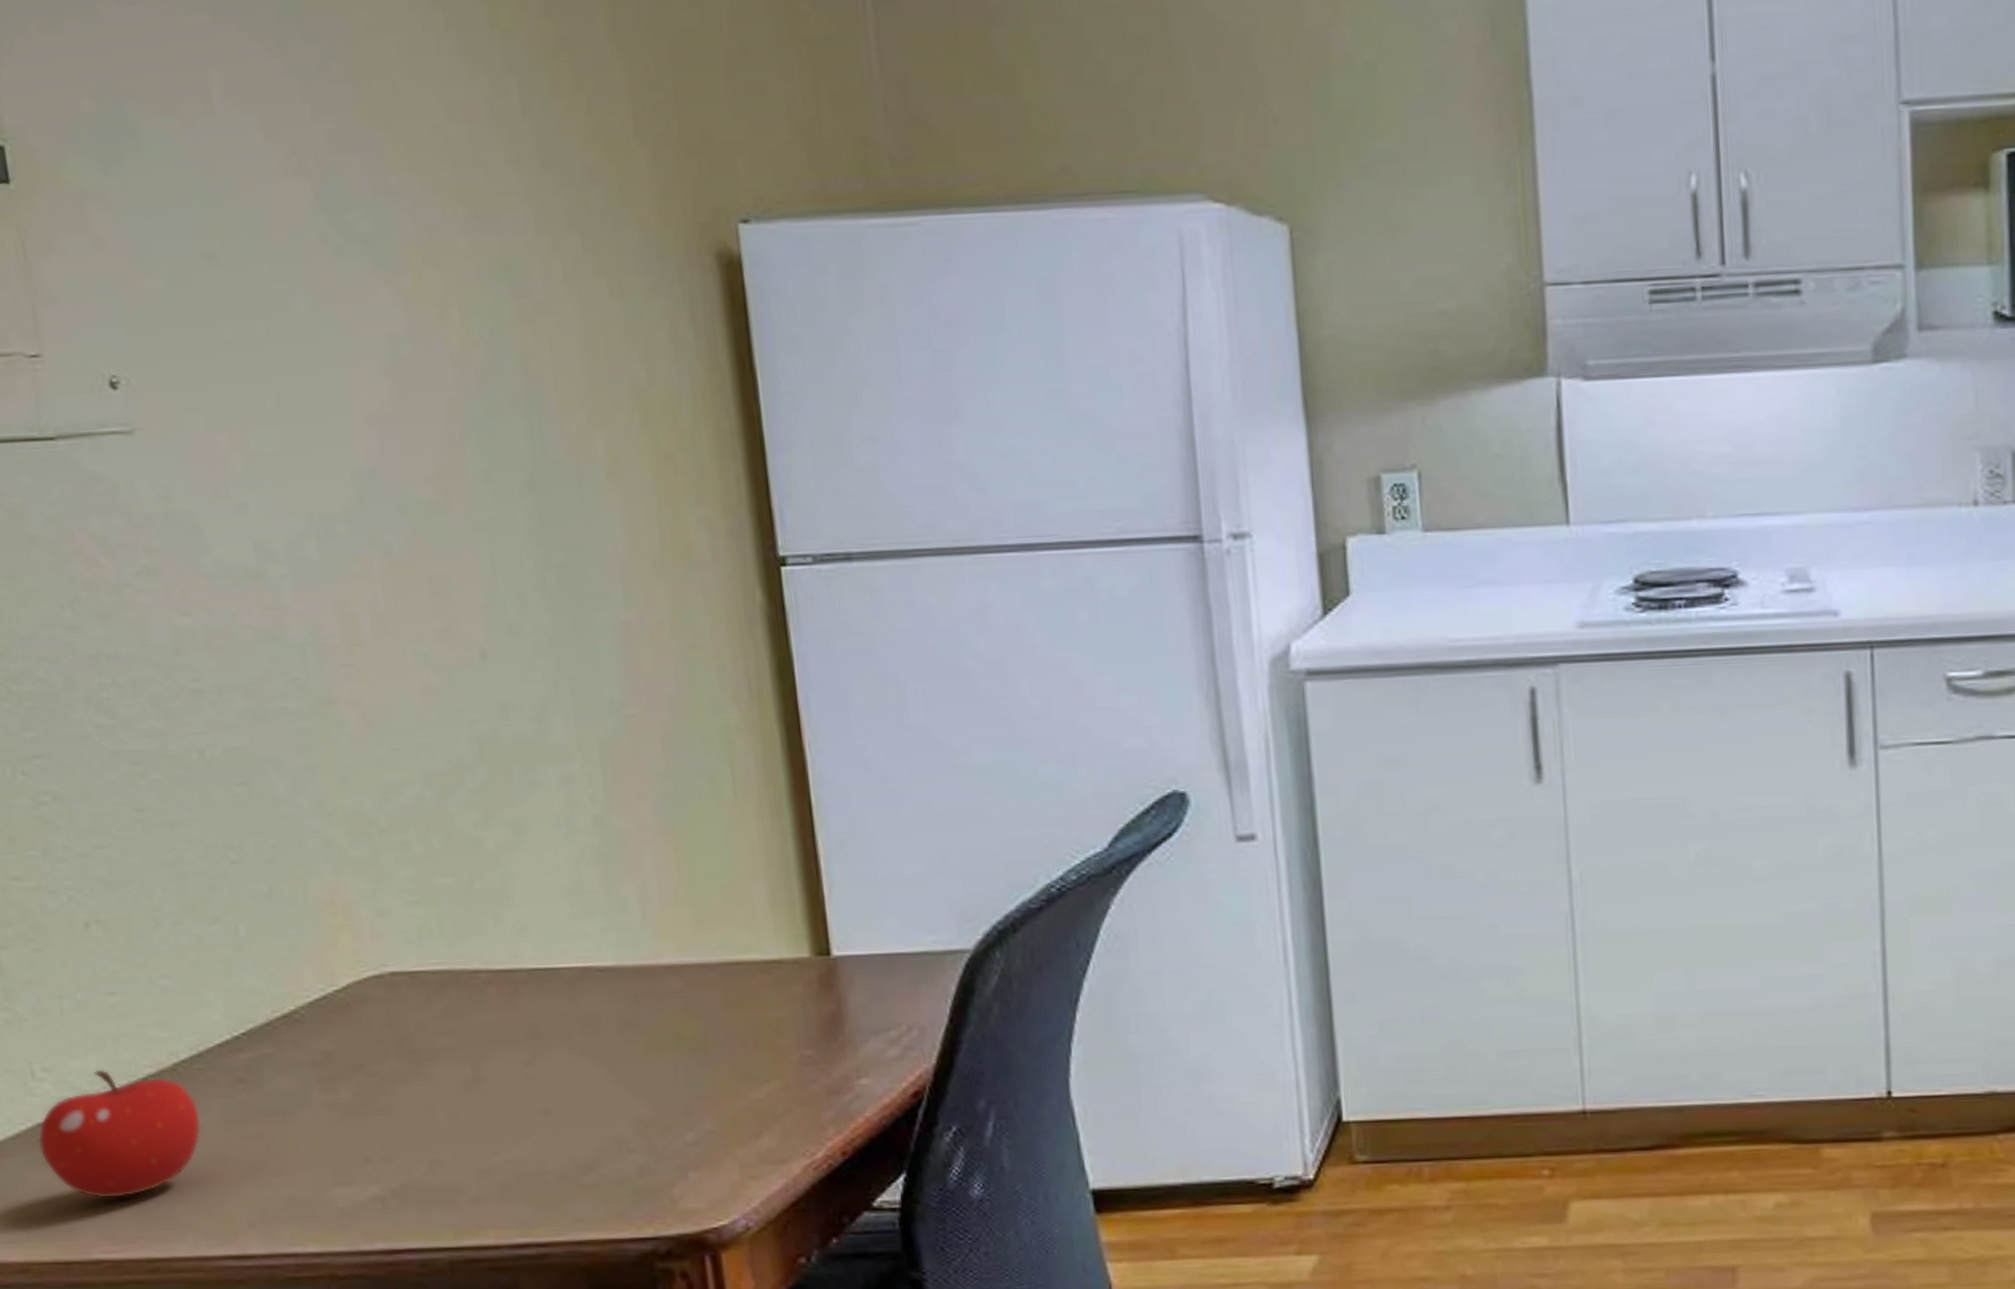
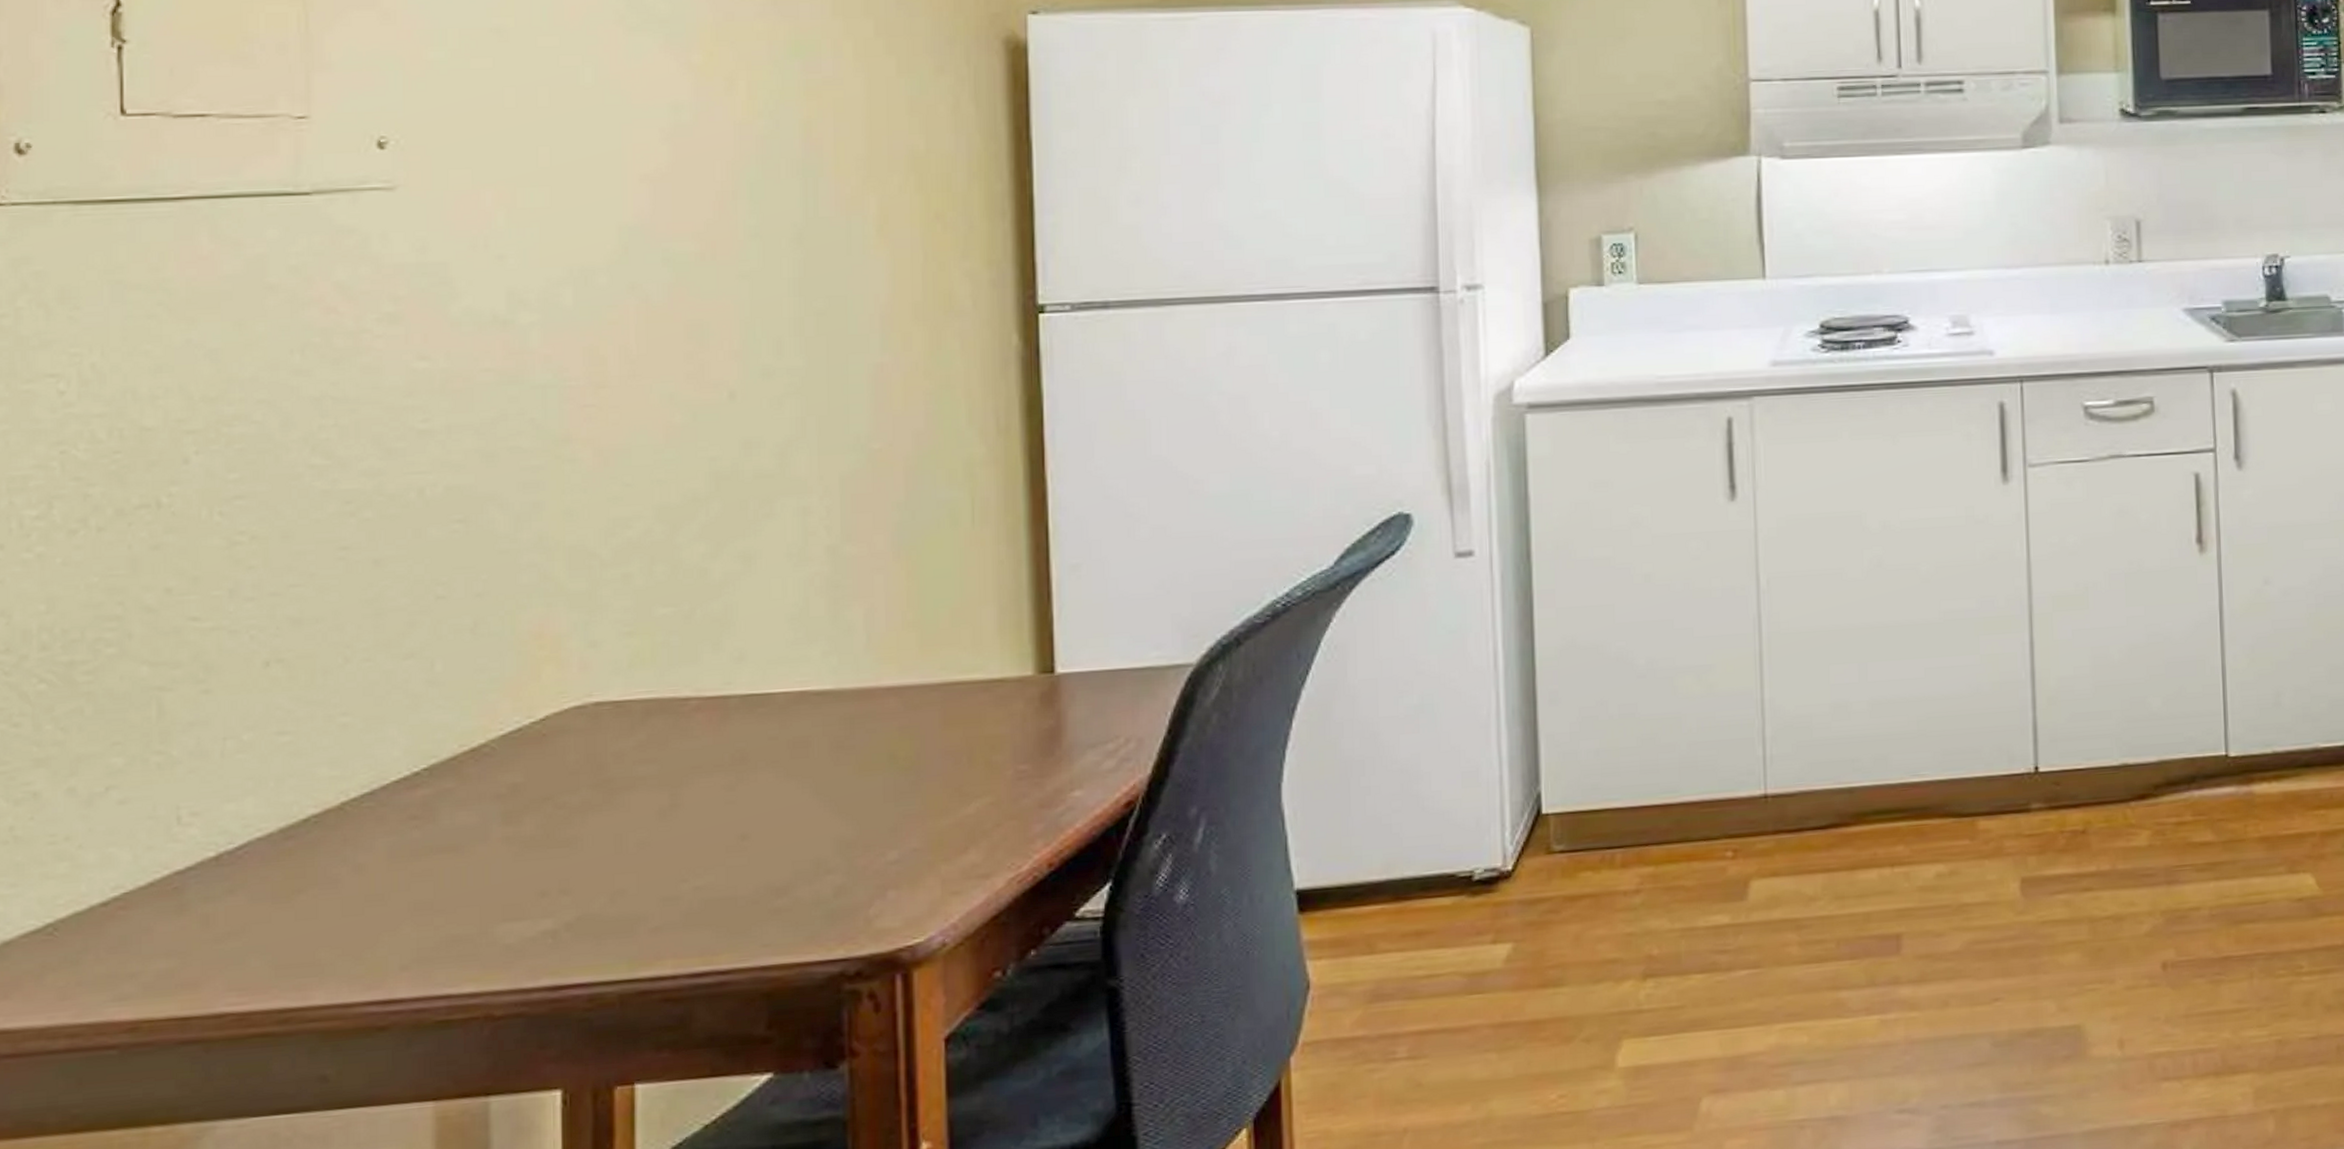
fruit: present [38,1069,201,1199] -> none [173,811,364,948]

